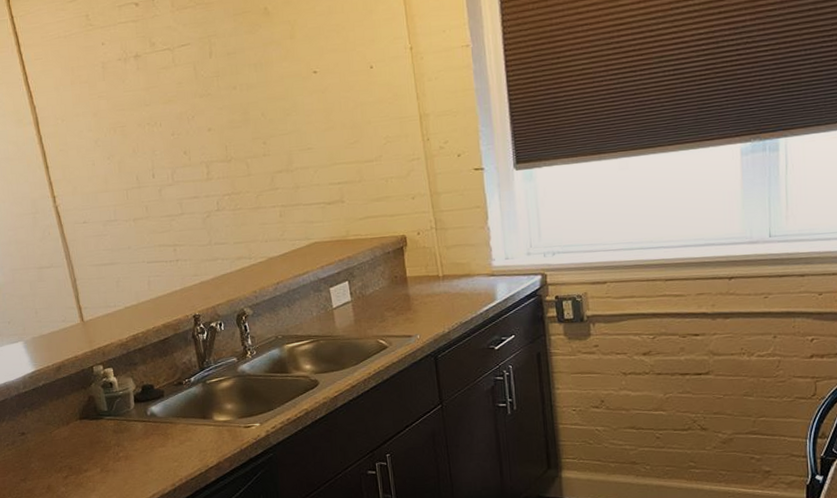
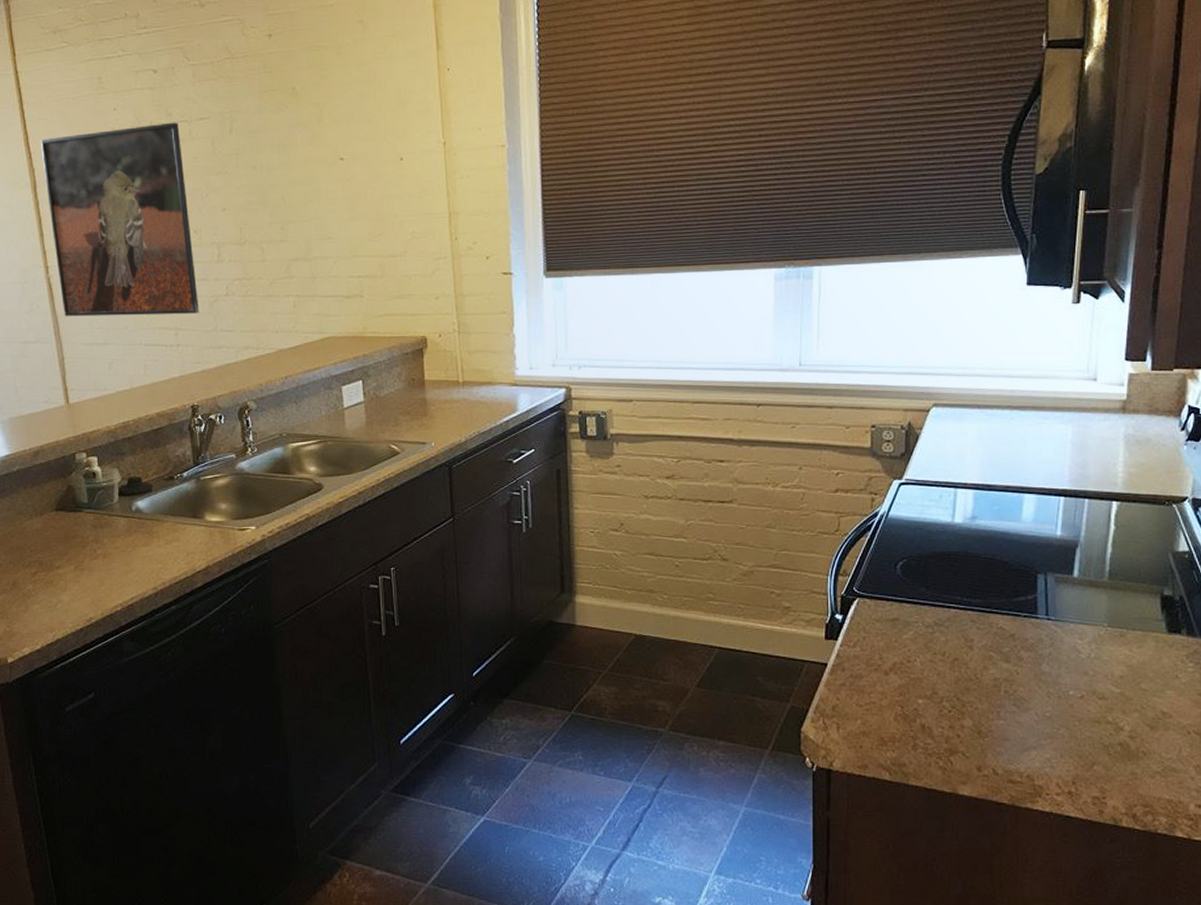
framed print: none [38,51,194,242] -> present [40,122,199,317]

